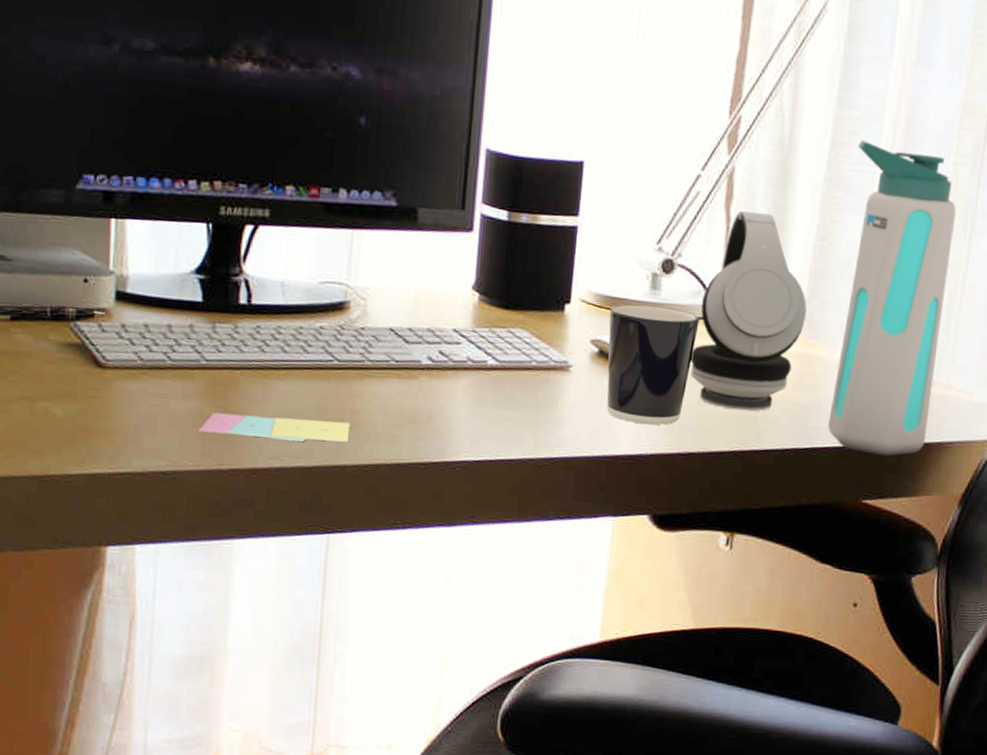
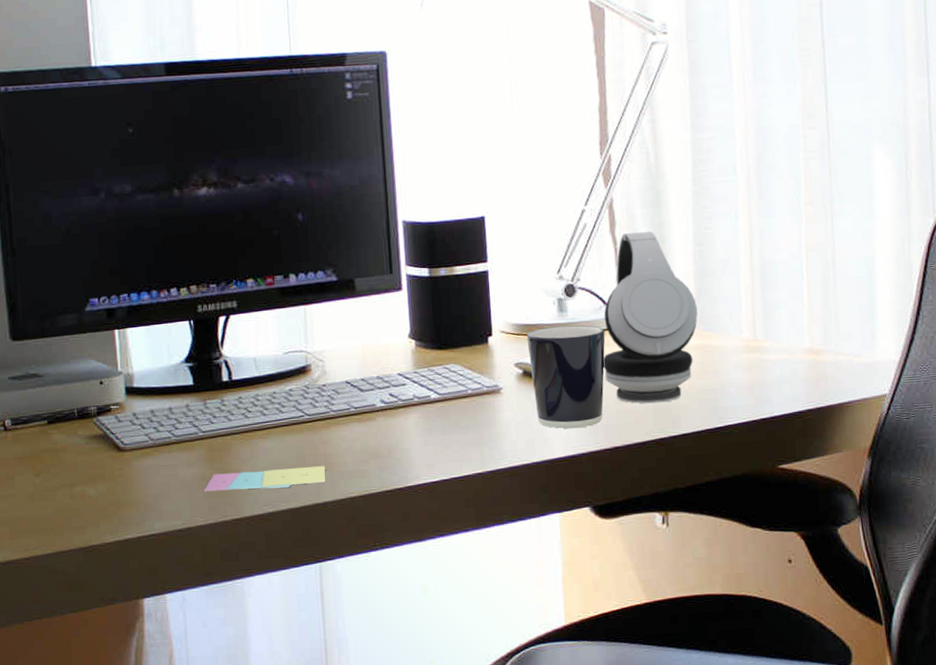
water bottle: present [828,140,956,457] -> none [716,155,826,424]

